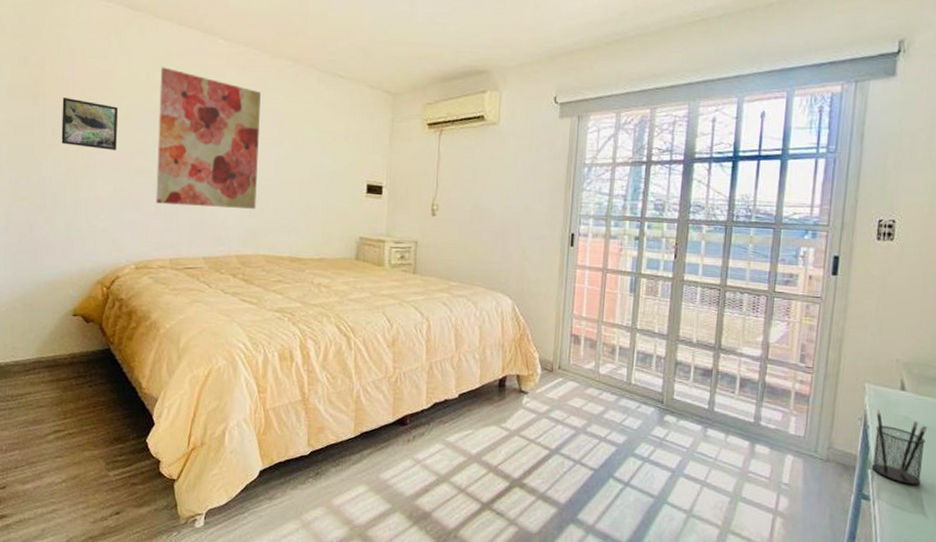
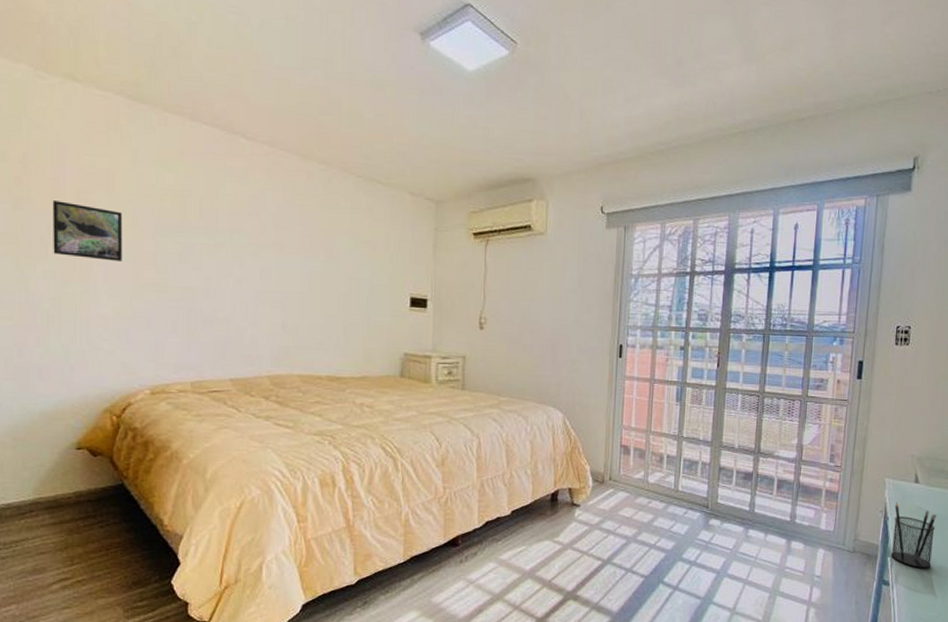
wall art: present [156,67,261,209] -> none [172,168,290,325]

